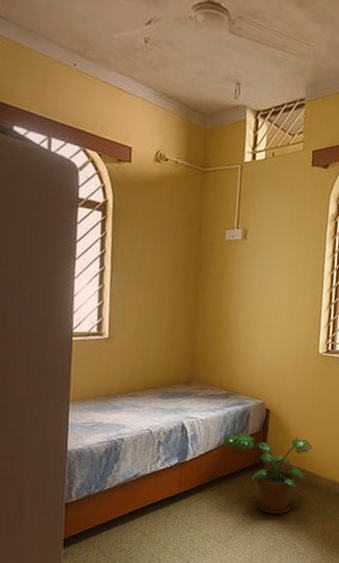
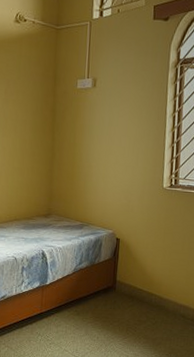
potted plant: present [221,432,313,515] -> none [77,259,160,334]

